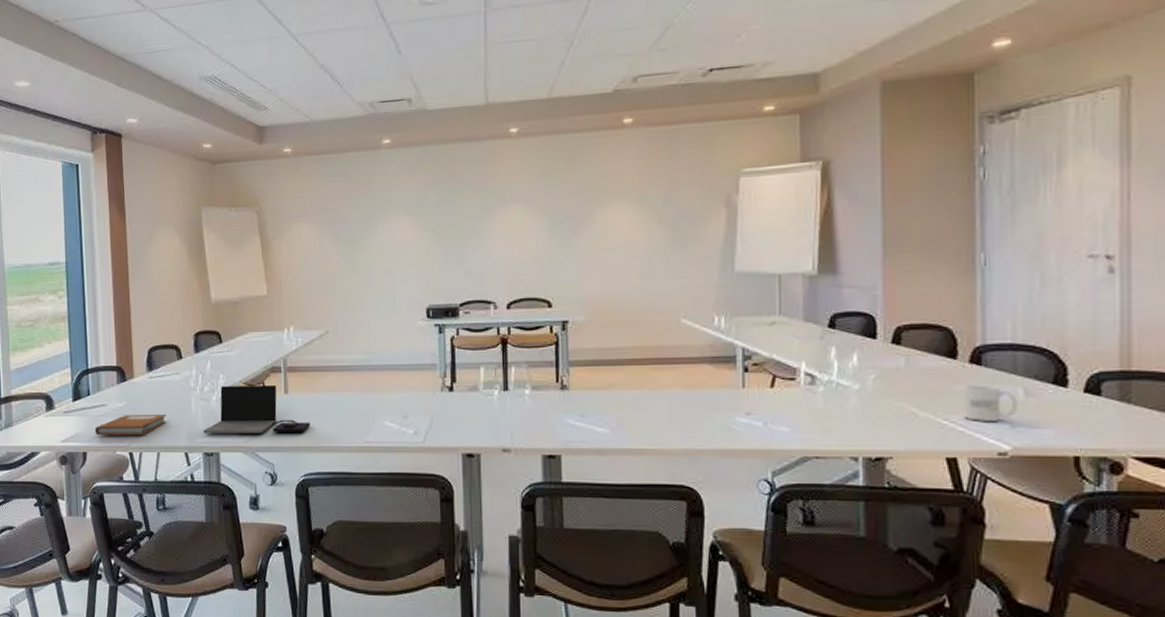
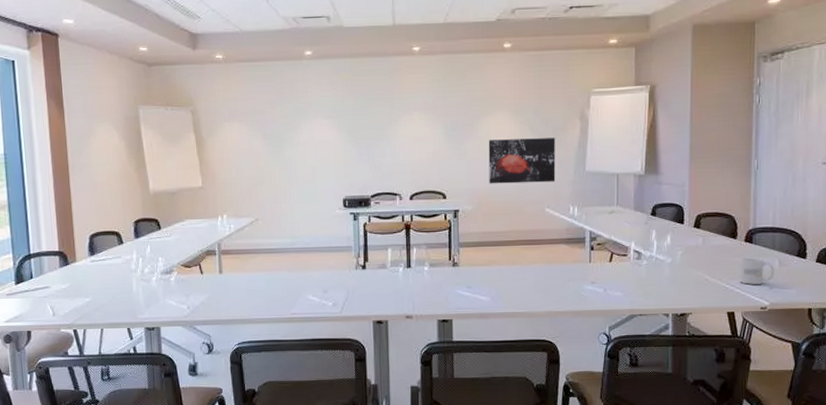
notebook: present [95,415,167,436] -> none [39,295,110,316]
laptop computer: present [203,385,310,434] -> none [144,267,243,311]
wall art: none [605,231,694,289] -> present [488,138,556,184]

